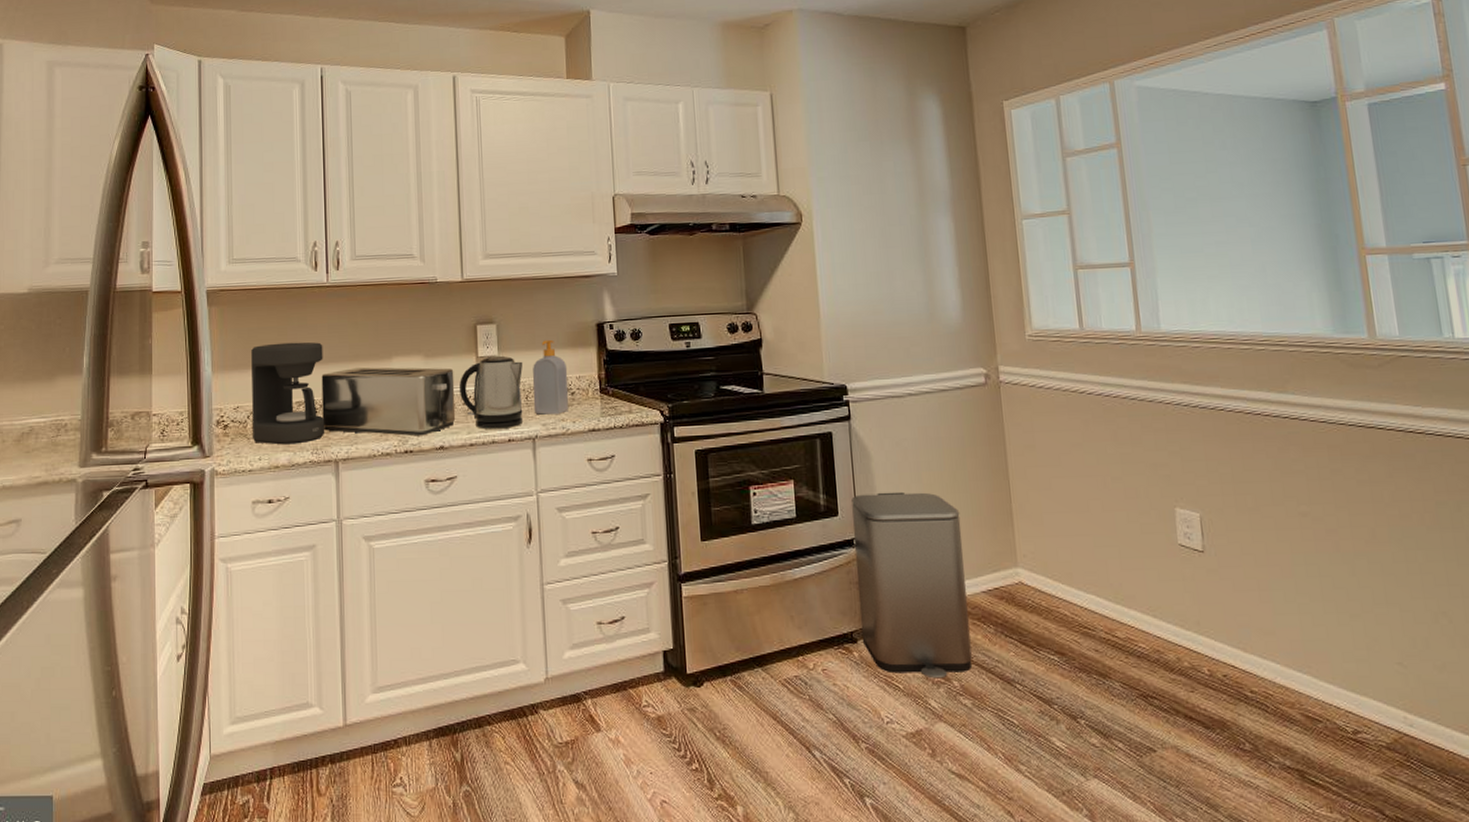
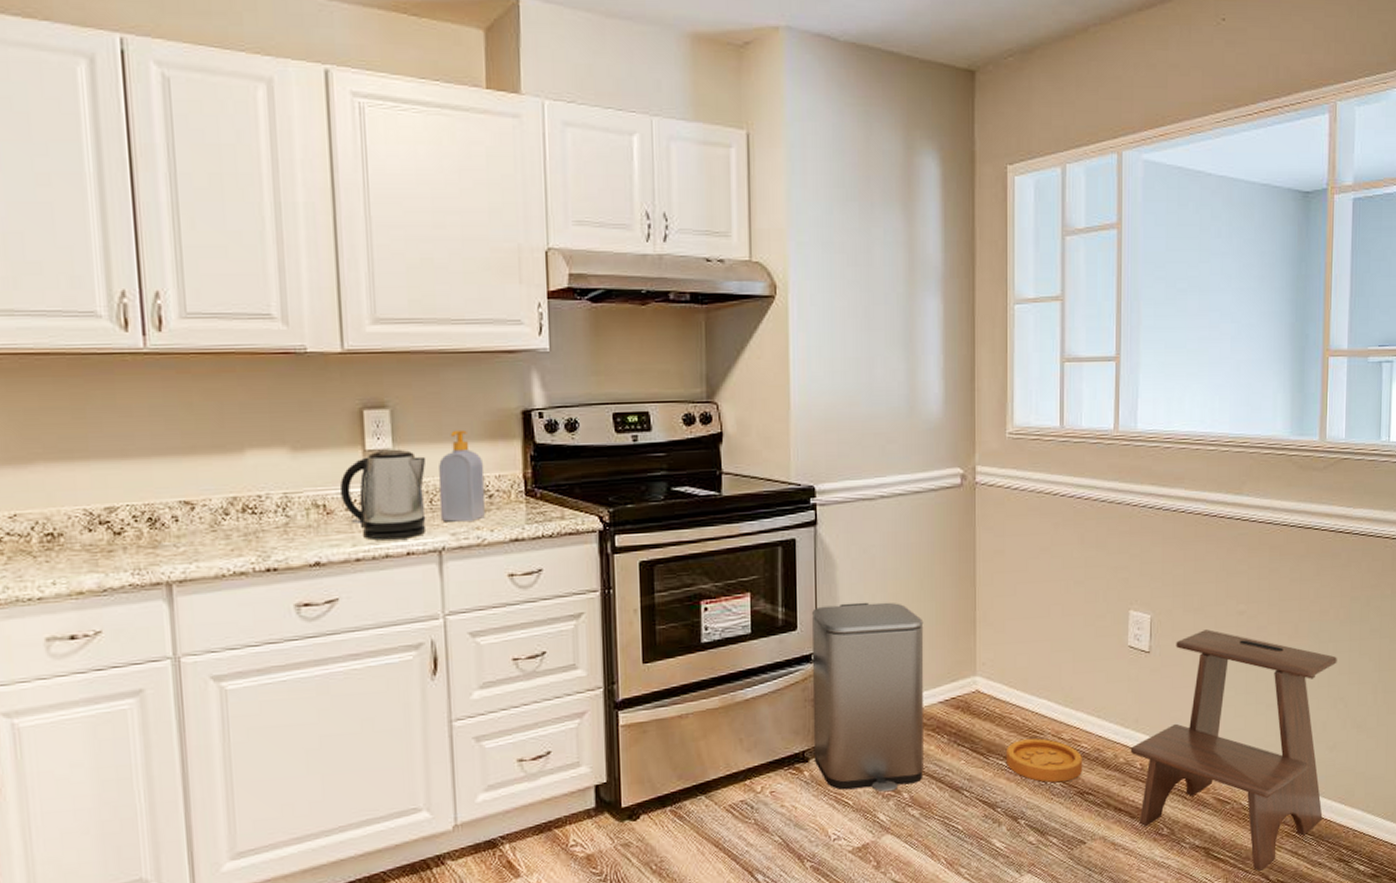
coffee maker: present [251,342,325,444] -> none [31,427,151,564]
toaster: present [321,366,456,437] -> none [141,461,336,551]
pet bowl: none [1057,635,1143,683] -> present [1007,738,1082,783]
step stool: none [1194,531,1443,803] -> present [1130,629,1337,871]

